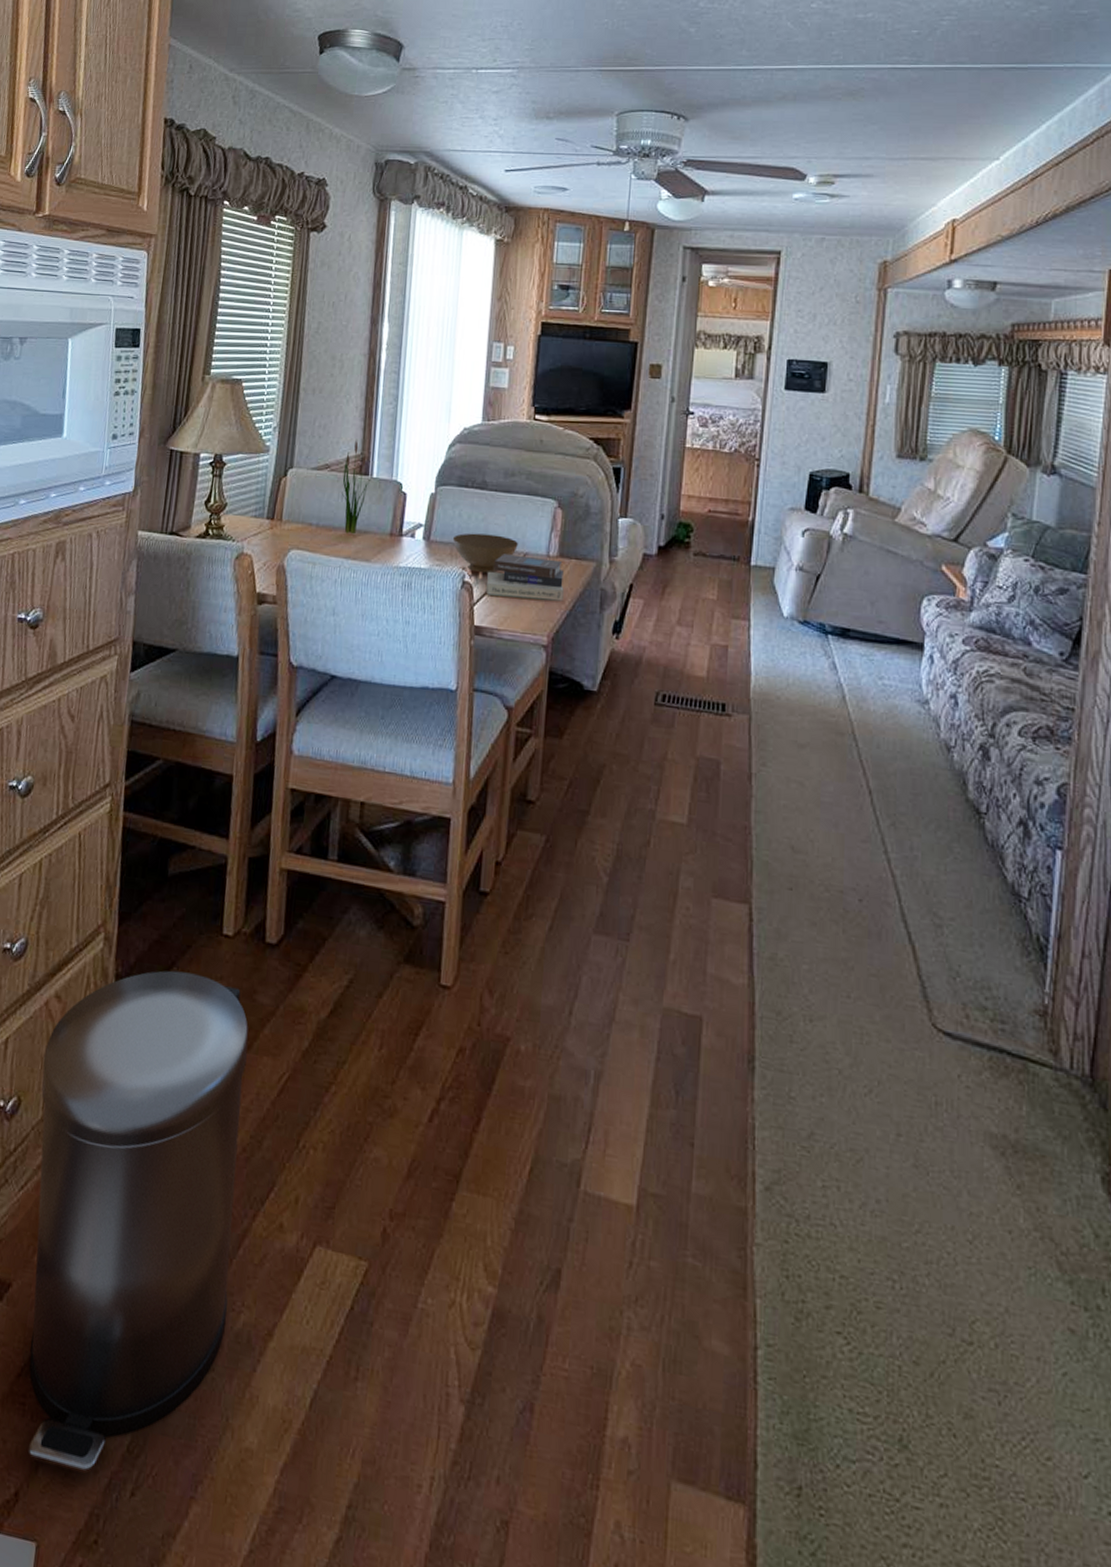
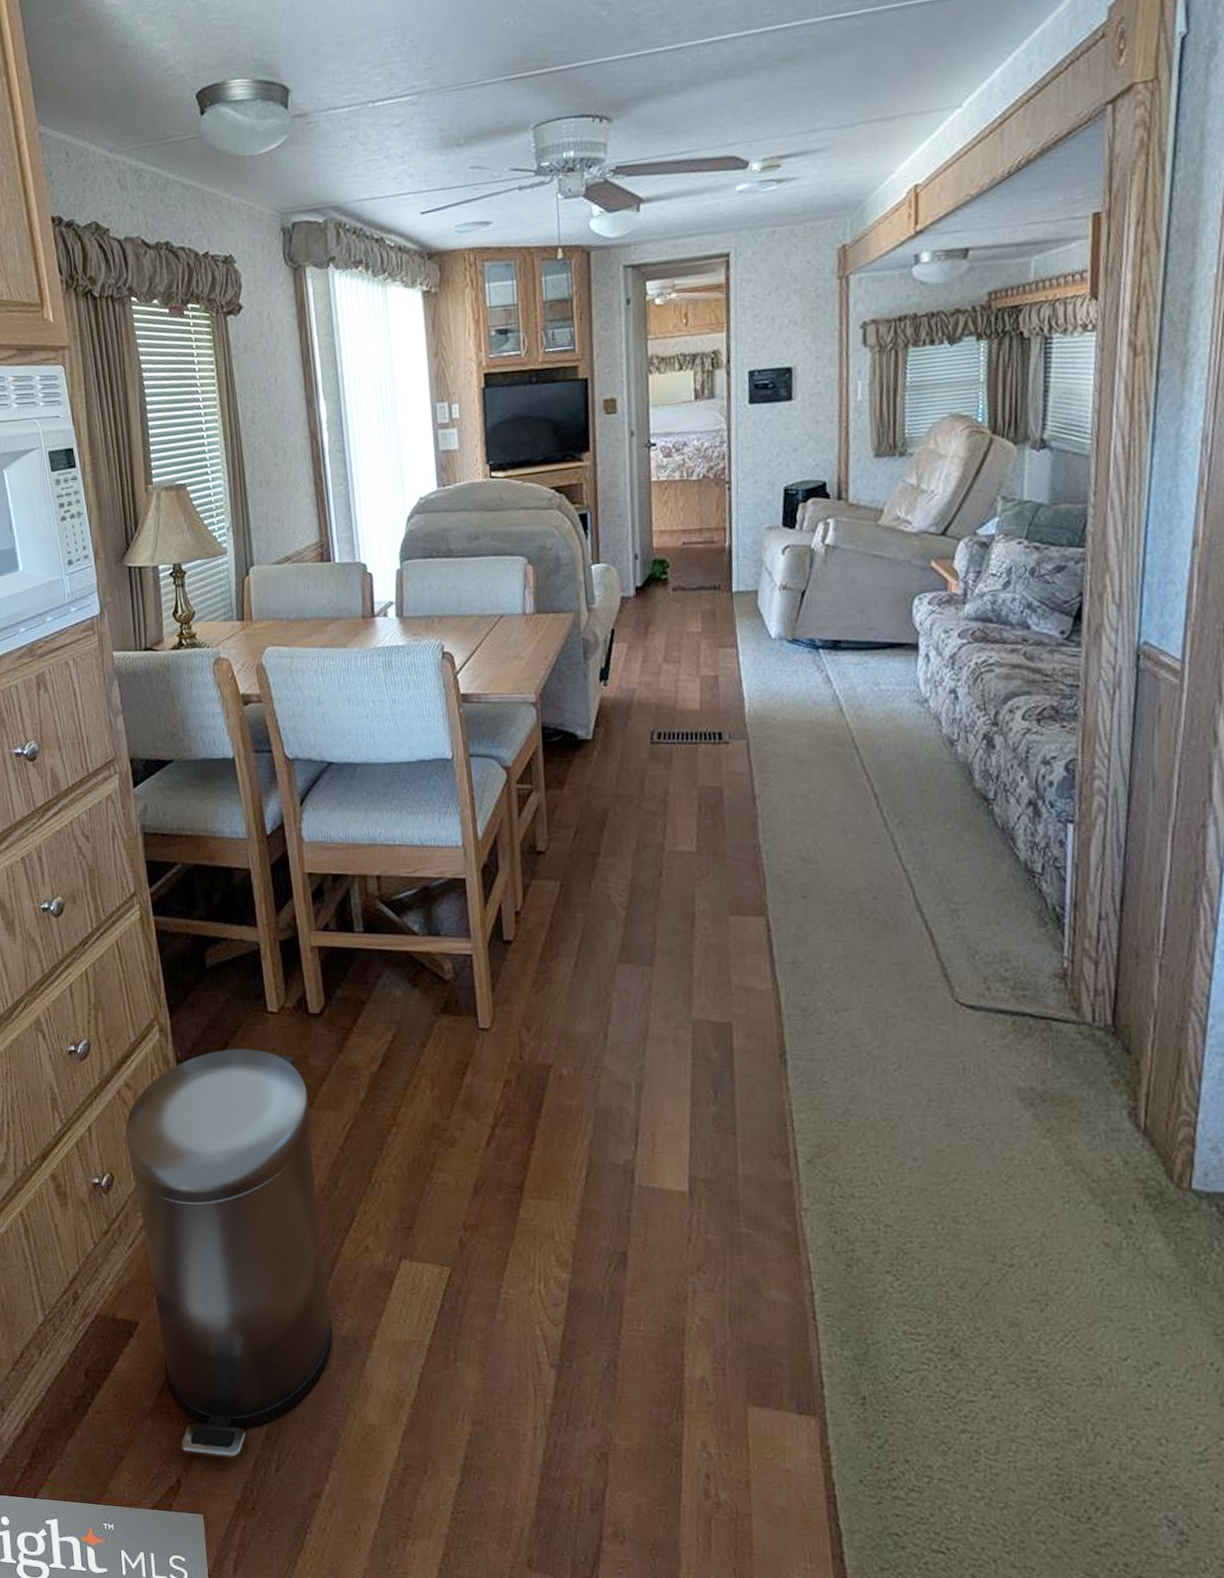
plant: present [340,440,372,535] -> none [304,527,334,623]
bowl: present [453,533,518,574] -> none [426,601,493,642]
books: present [486,554,564,602] -> none [465,617,546,662]

